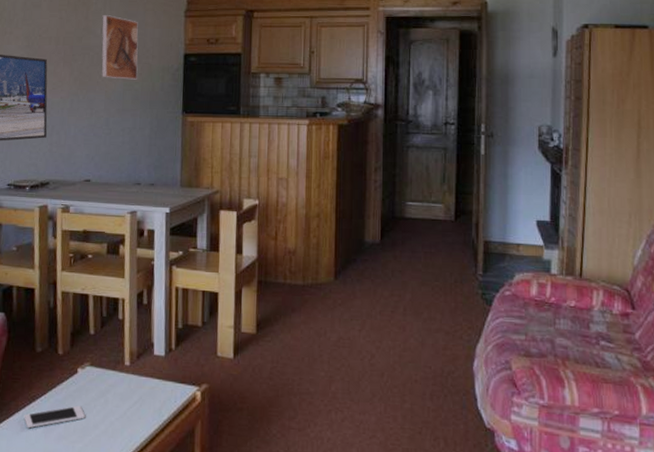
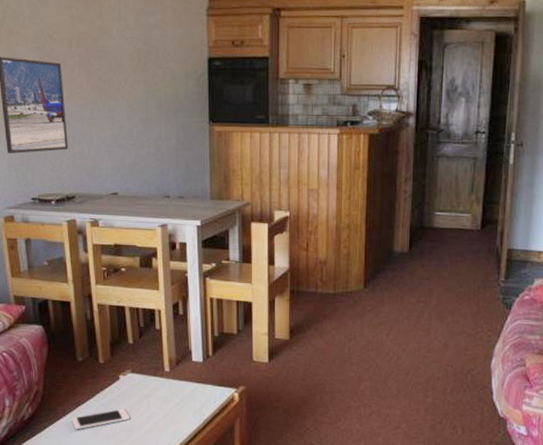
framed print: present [101,14,138,80] -> none [117,12,159,86]

